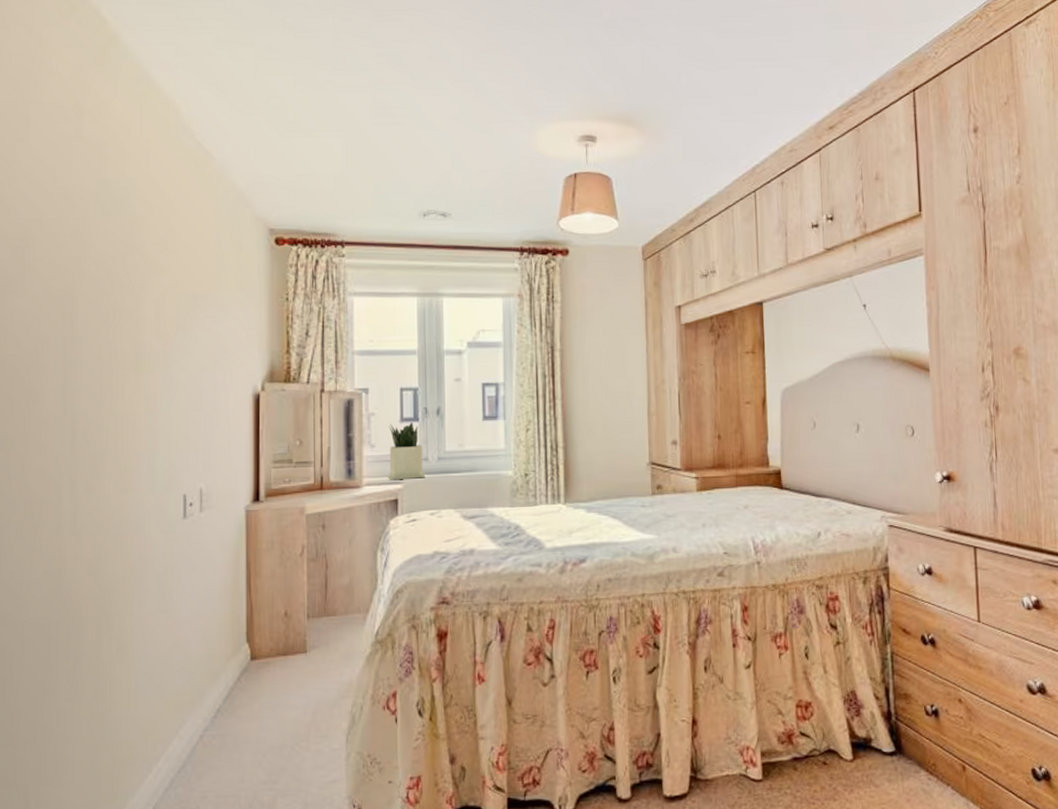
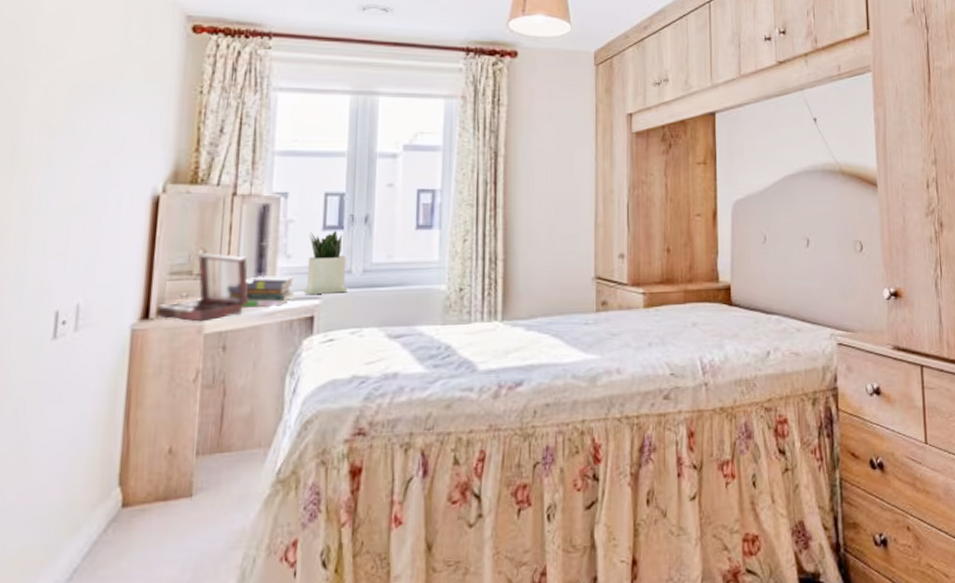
jewelry box: none [265,444,341,504] -> present [156,253,249,322]
books: none [336,463,379,491] -> present [242,275,294,307]

